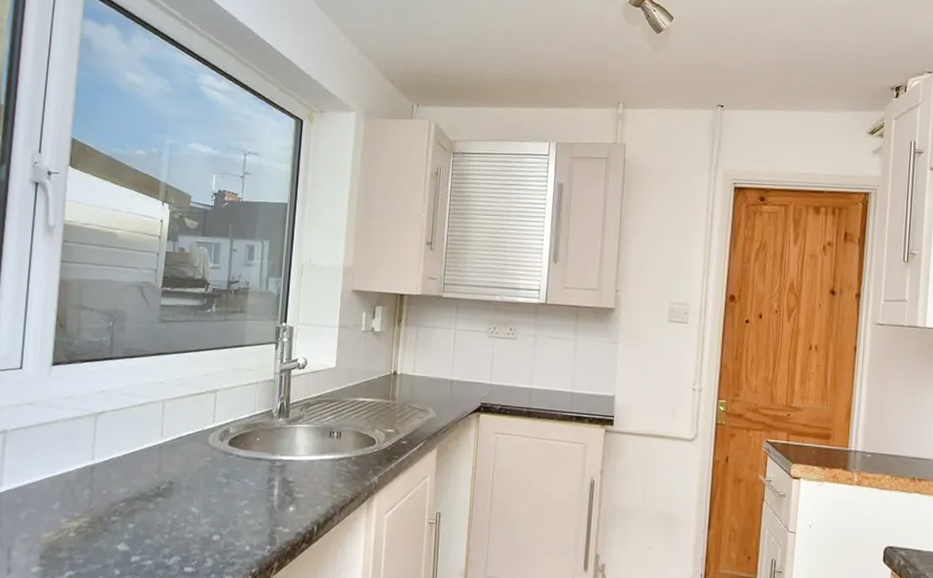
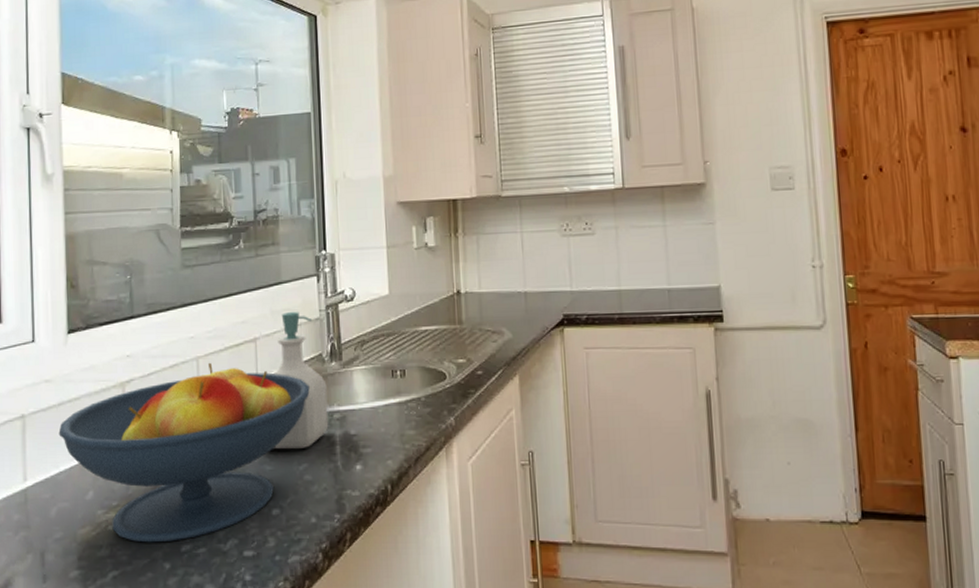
fruit bowl: none [35,405,258,552] -> present [59,362,310,543]
soap bottle: none [220,371,273,488] -> present [273,312,329,449]

